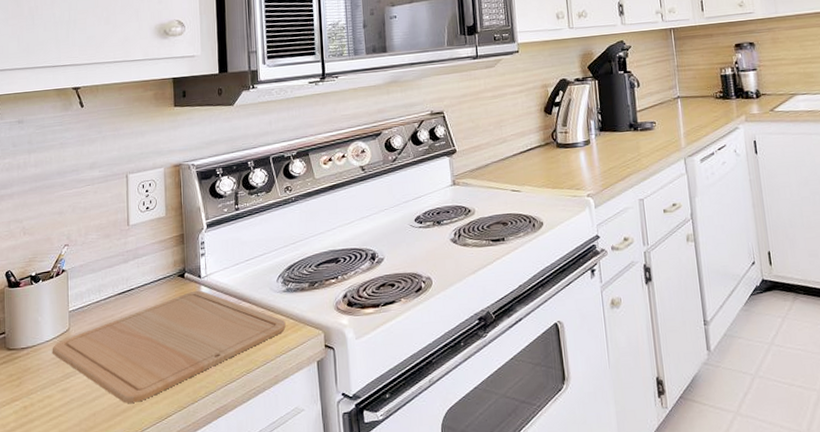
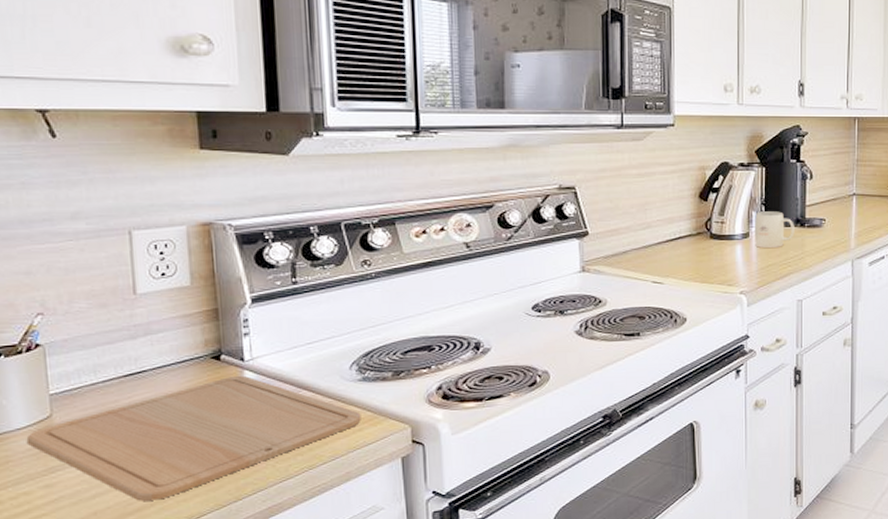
mug: none [593,118,630,154] -> present [755,211,795,249]

